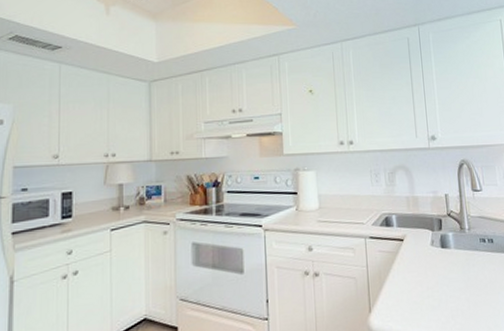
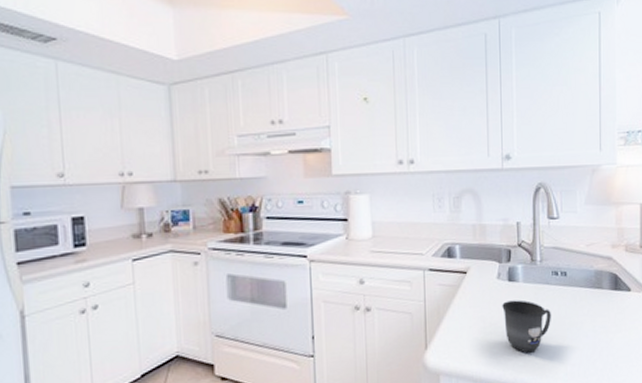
mug: none [437,265,483,316] -> present [502,300,551,353]

